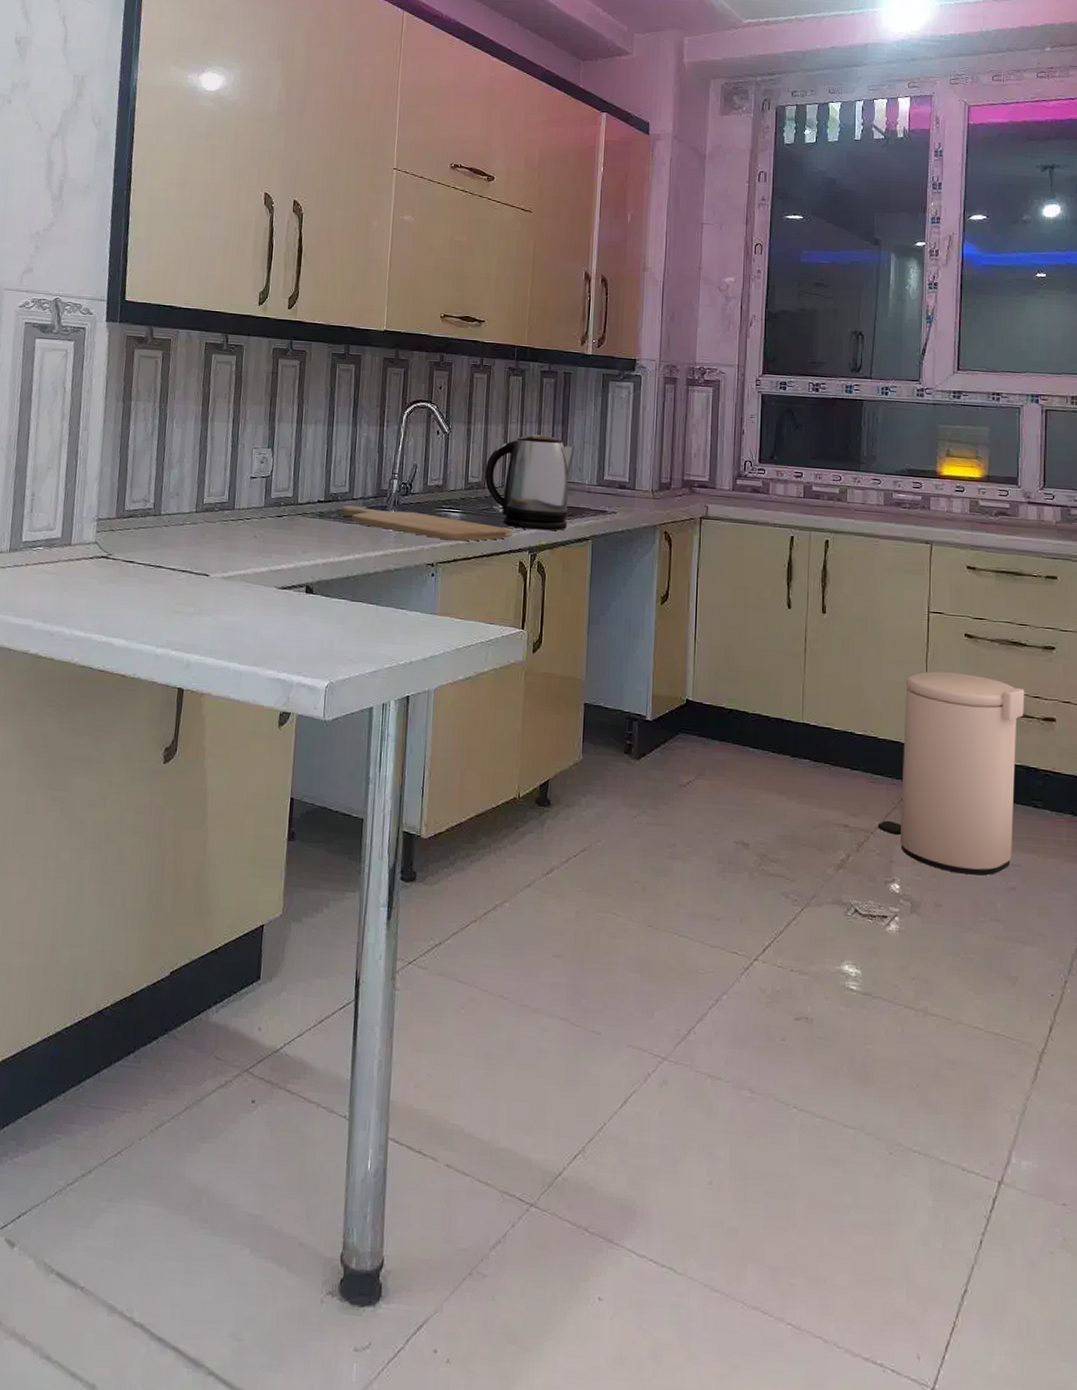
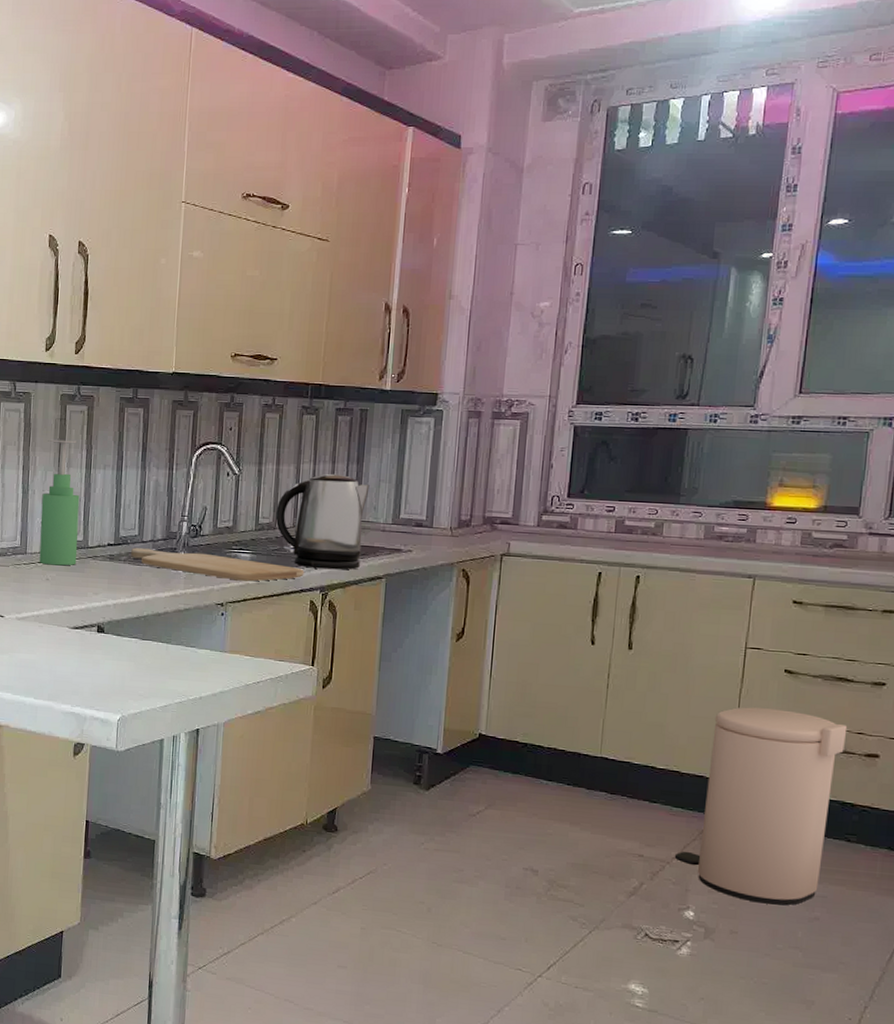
soap dispenser: none [247,393,290,523] -> present [39,439,80,566]

